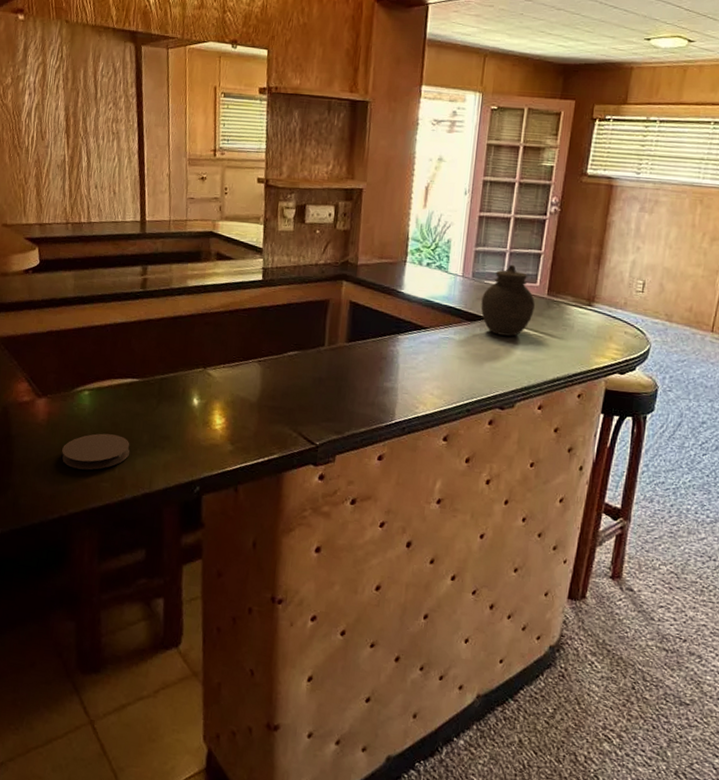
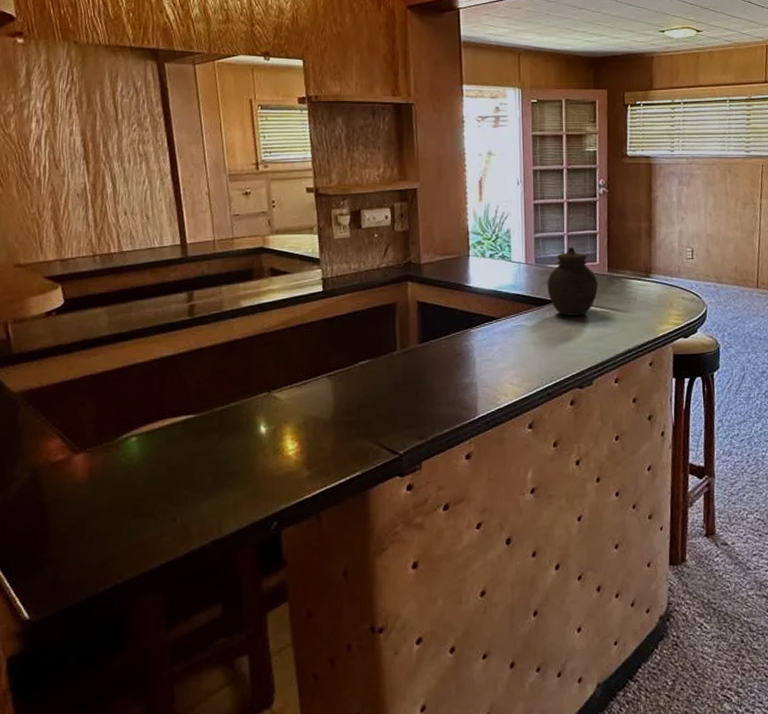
coaster: present [62,433,130,470] -> none [110,480,193,527]

